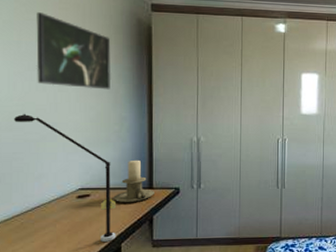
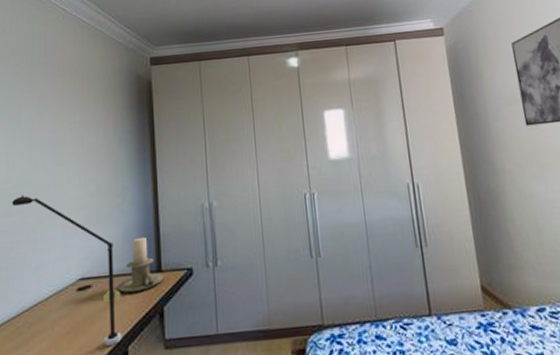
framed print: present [36,12,112,90] -> none [35,83,112,161]

